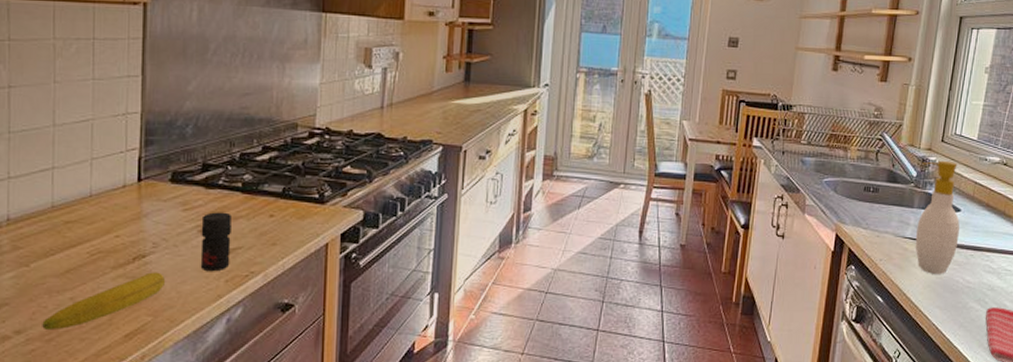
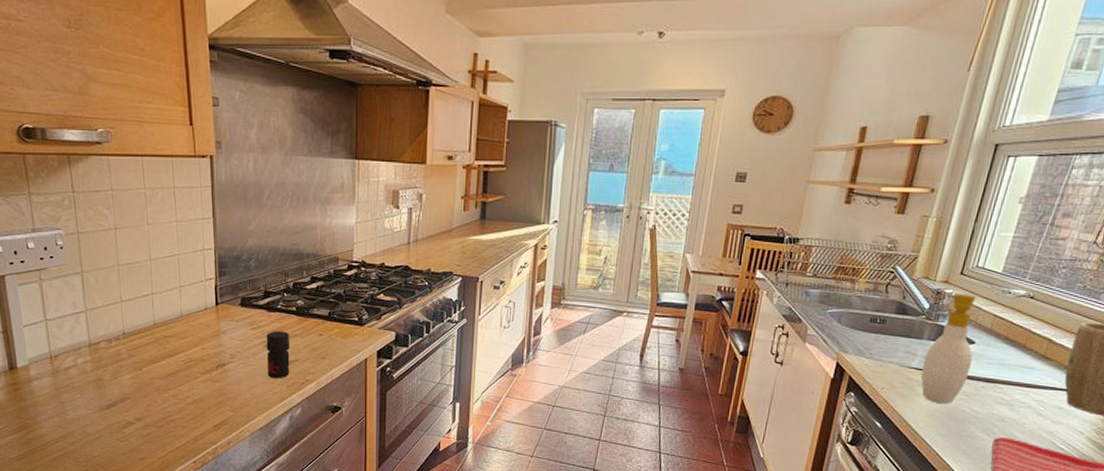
fruit: present [42,272,165,331] -> none [154,377,241,420]

